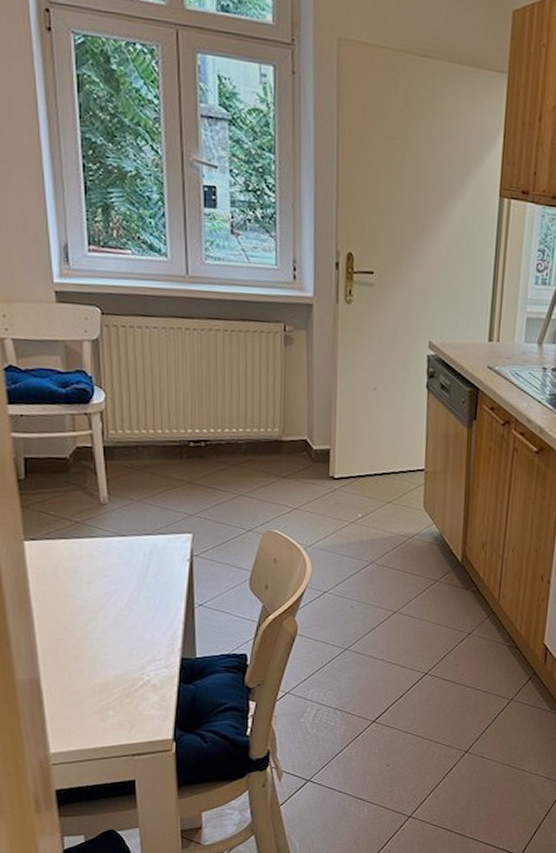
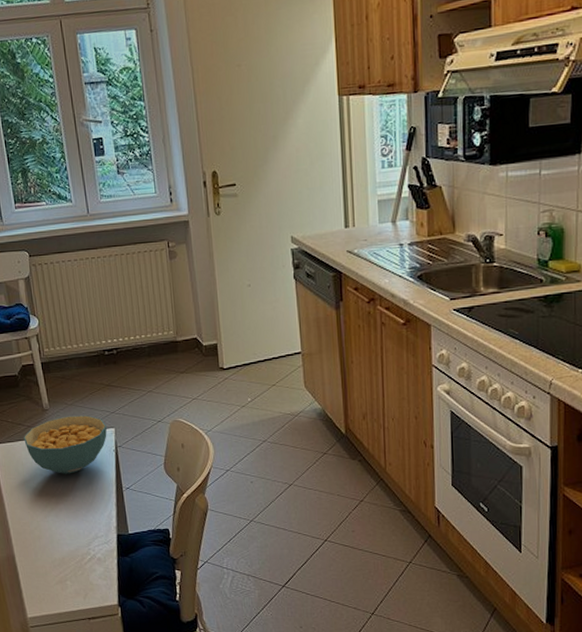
cereal bowl: none [69,514,182,584] -> present [24,415,107,474]

